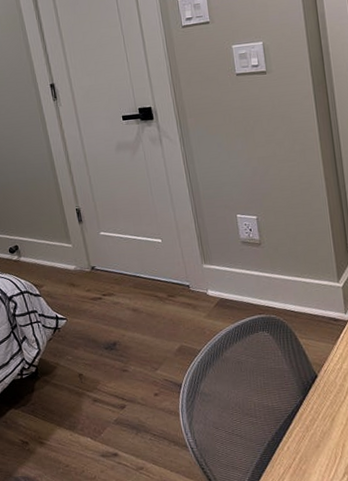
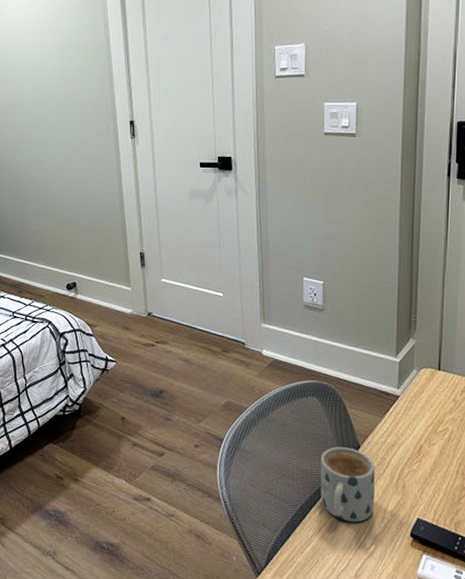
mug: none [280,378,341,454] -> present [320,447,375,522]

